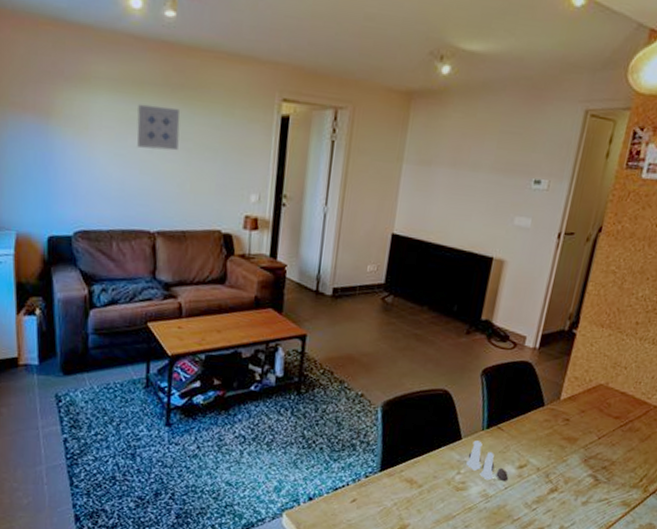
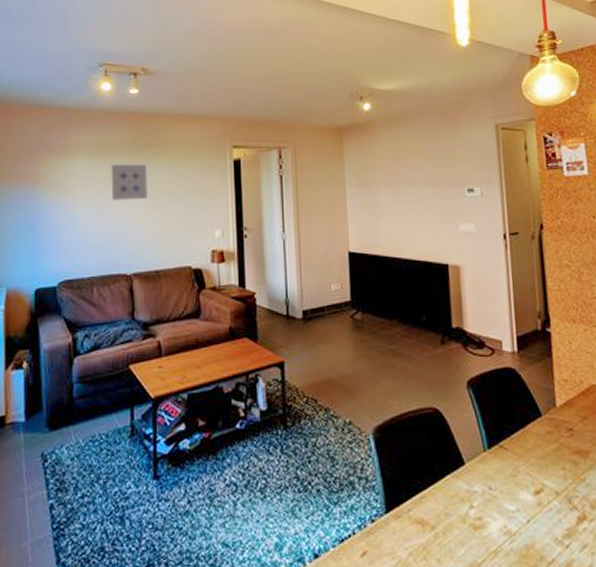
salt and pepper shaker set: present [466,440,509,482] -> none [477,464,528,513]

